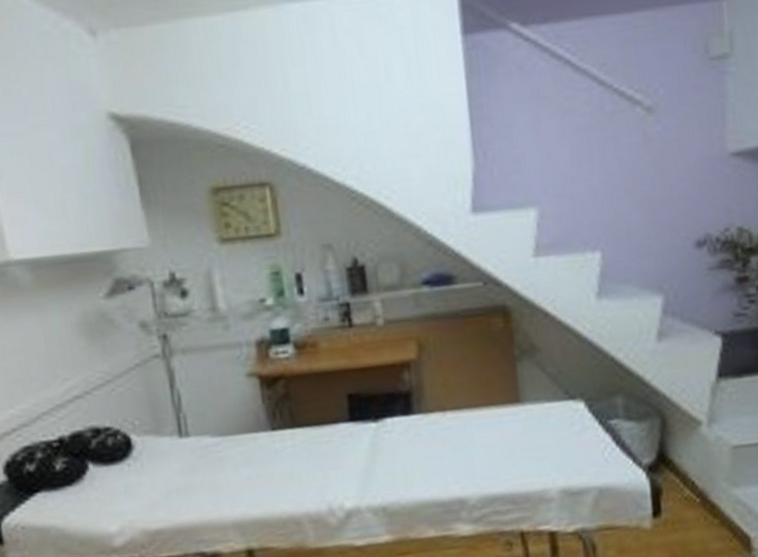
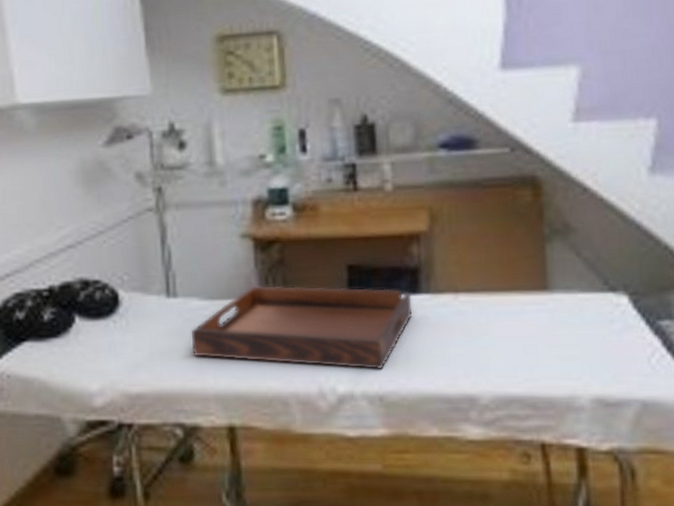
serving tray: none [205,412,408,490] -> present [191,285,413,370]

